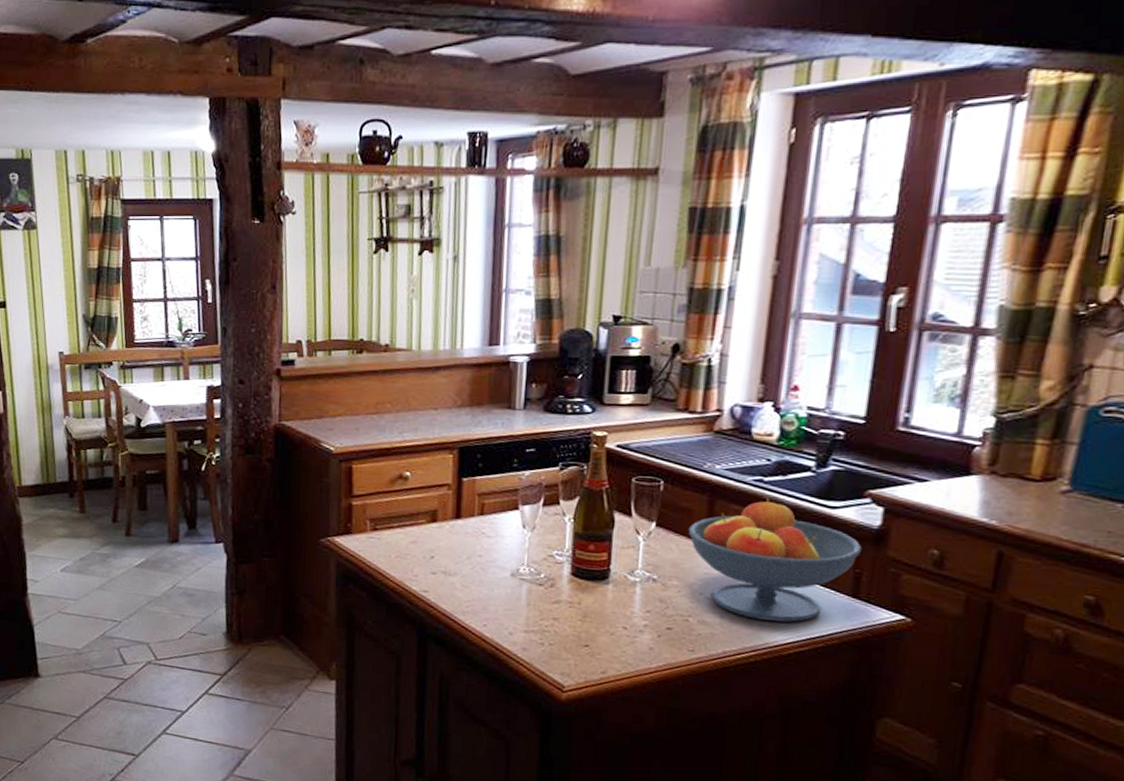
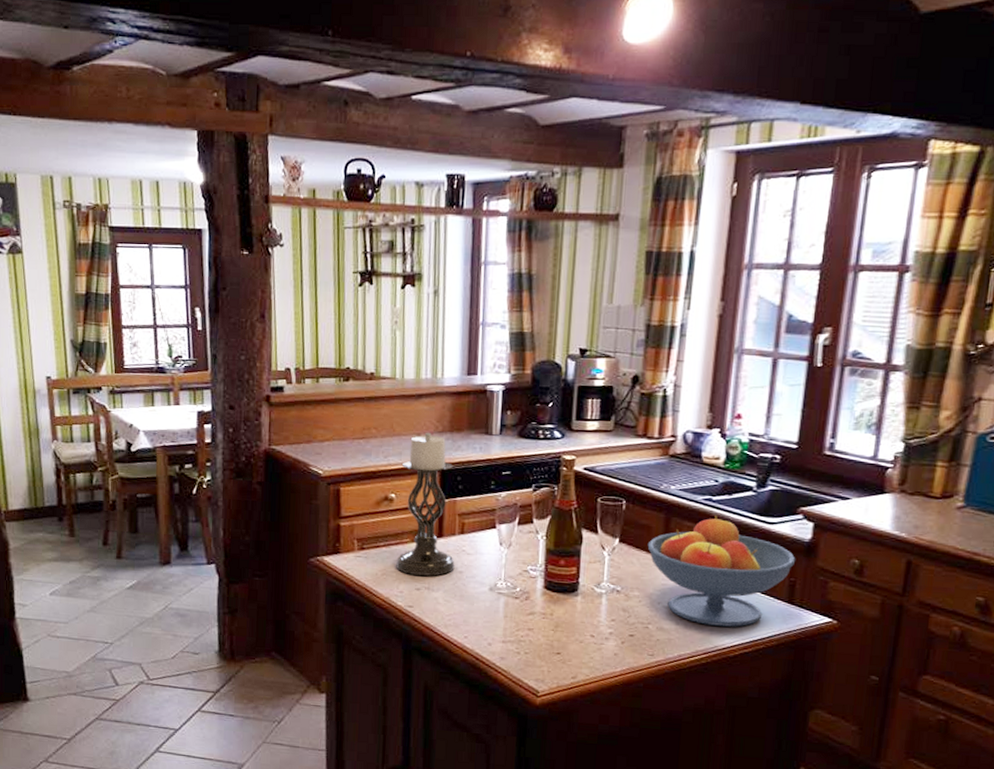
candle holder: none [410,406,474,560] -> present [396,432,455,577]

